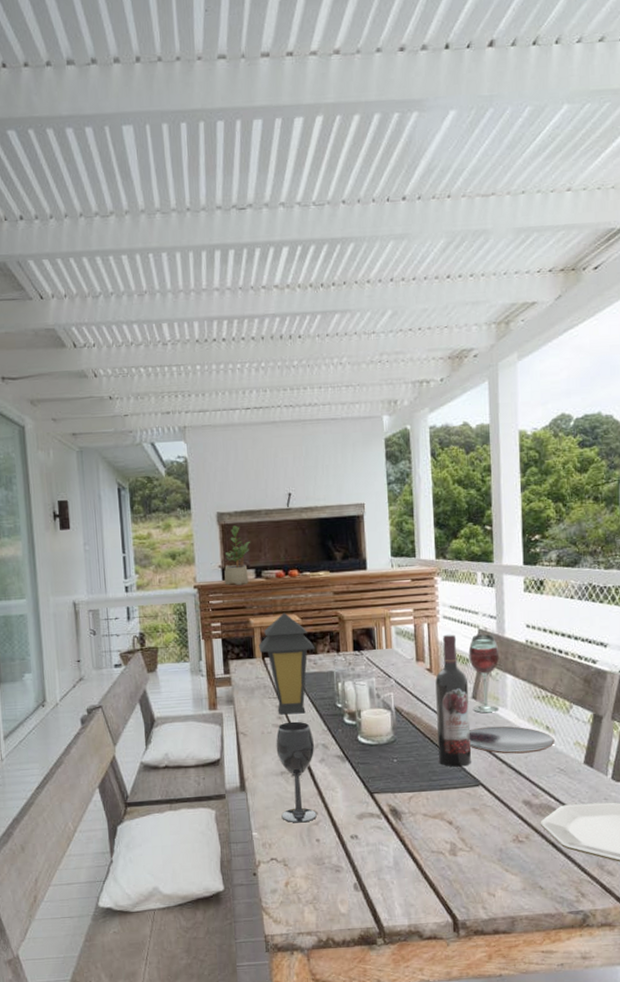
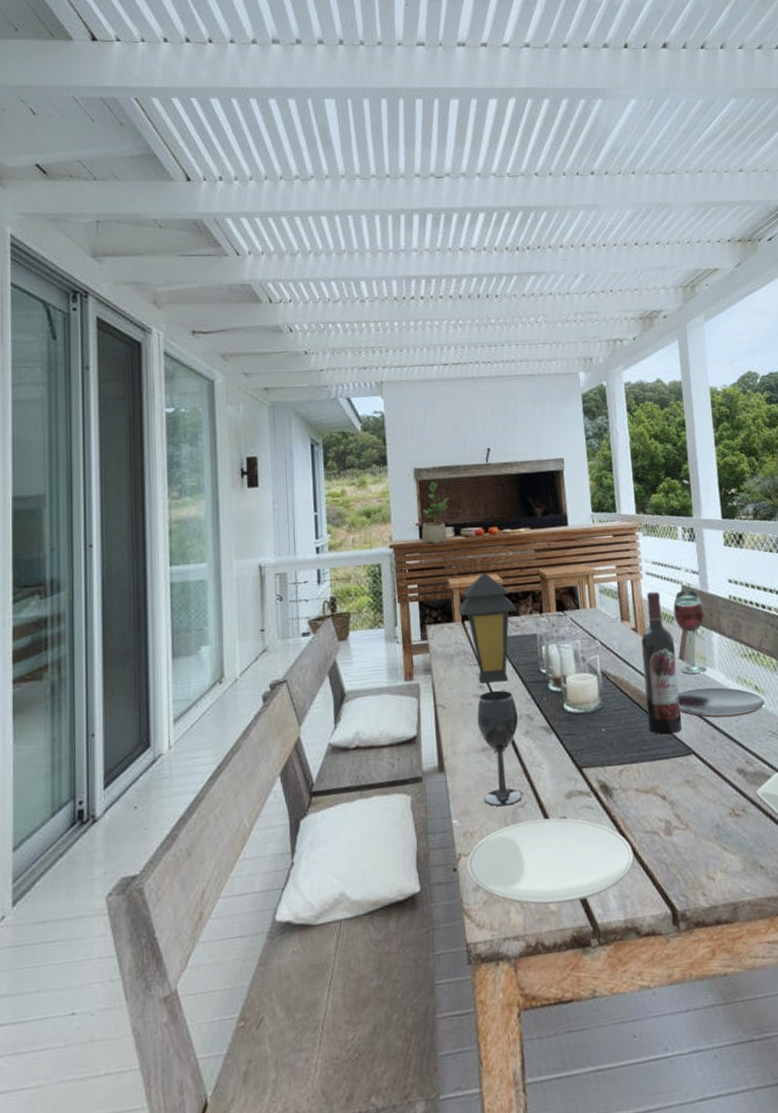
plate: none [265,835,419,908] -> present [466,817,634,905]

